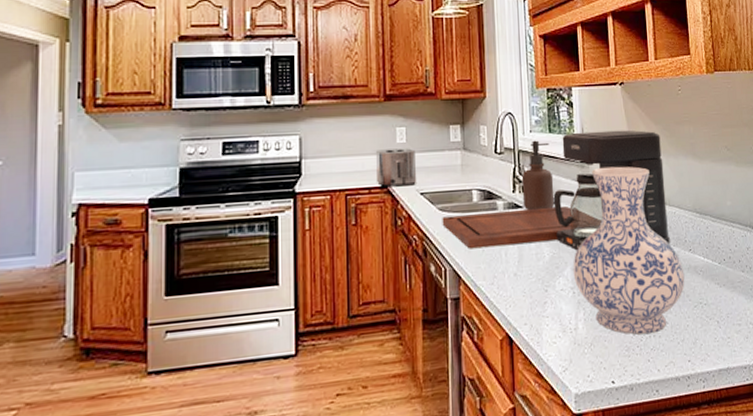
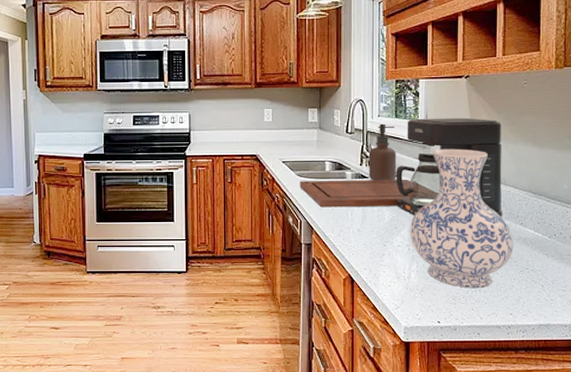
toaster: present [375,148,417,188] -> none [247,126,280,156]

